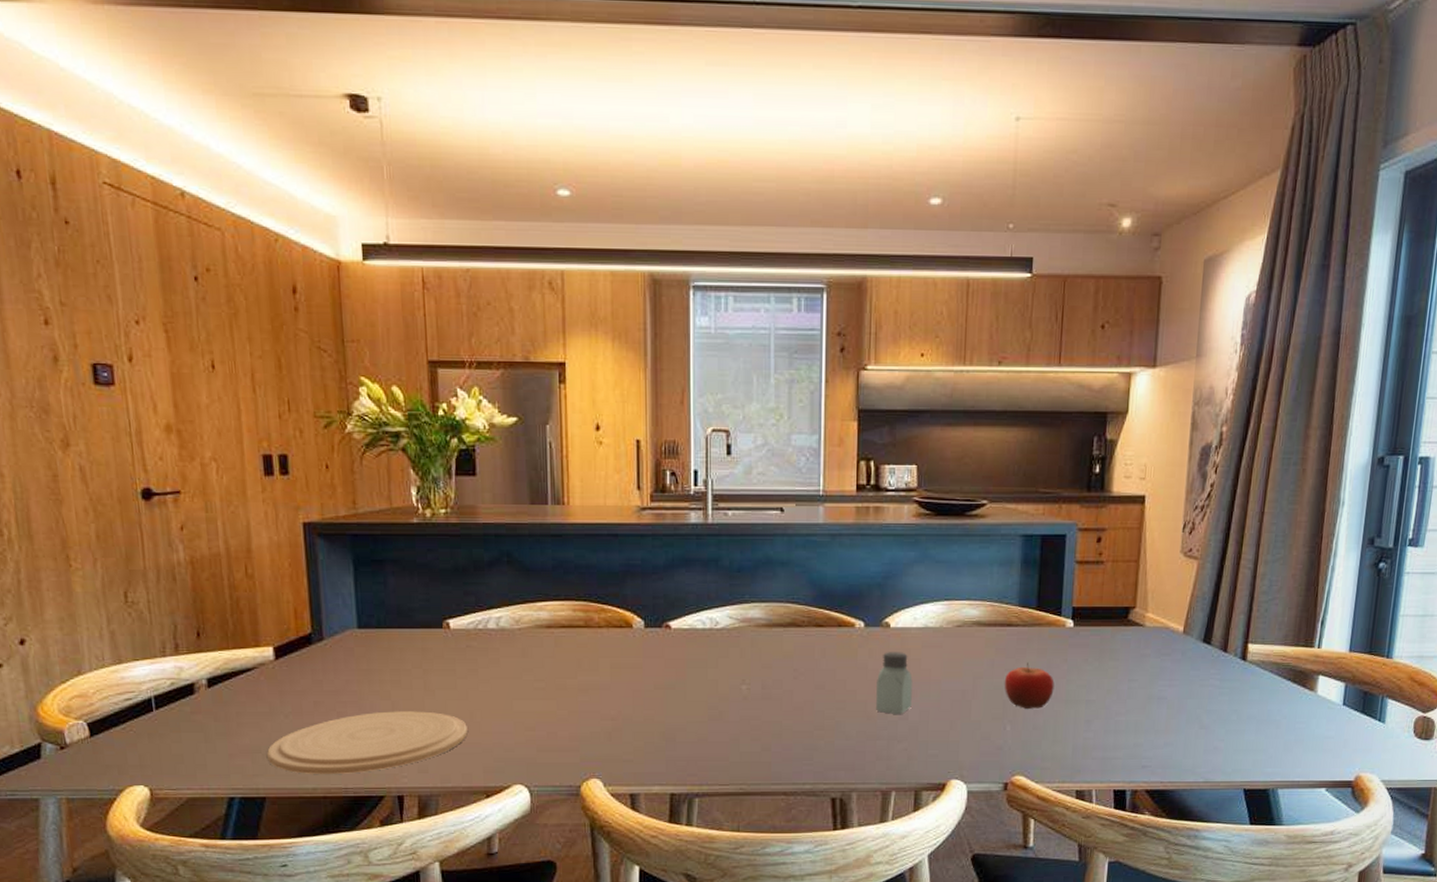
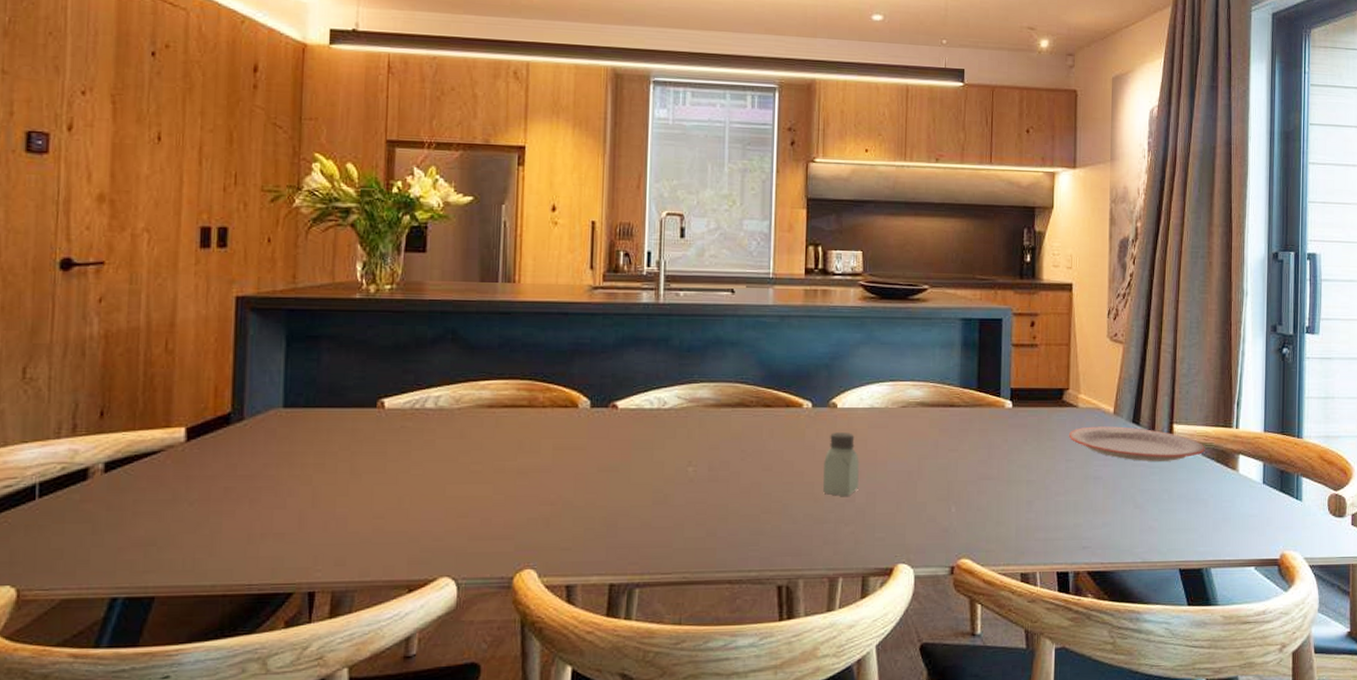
plate: present [267,711,468,774] -> none [163,497,394,569]
fruit: present [1004,662,1054,709] -> none [948,443,996,489]
plate: none [1132,646,1282,682] -> present [1068,426,1205,461]

